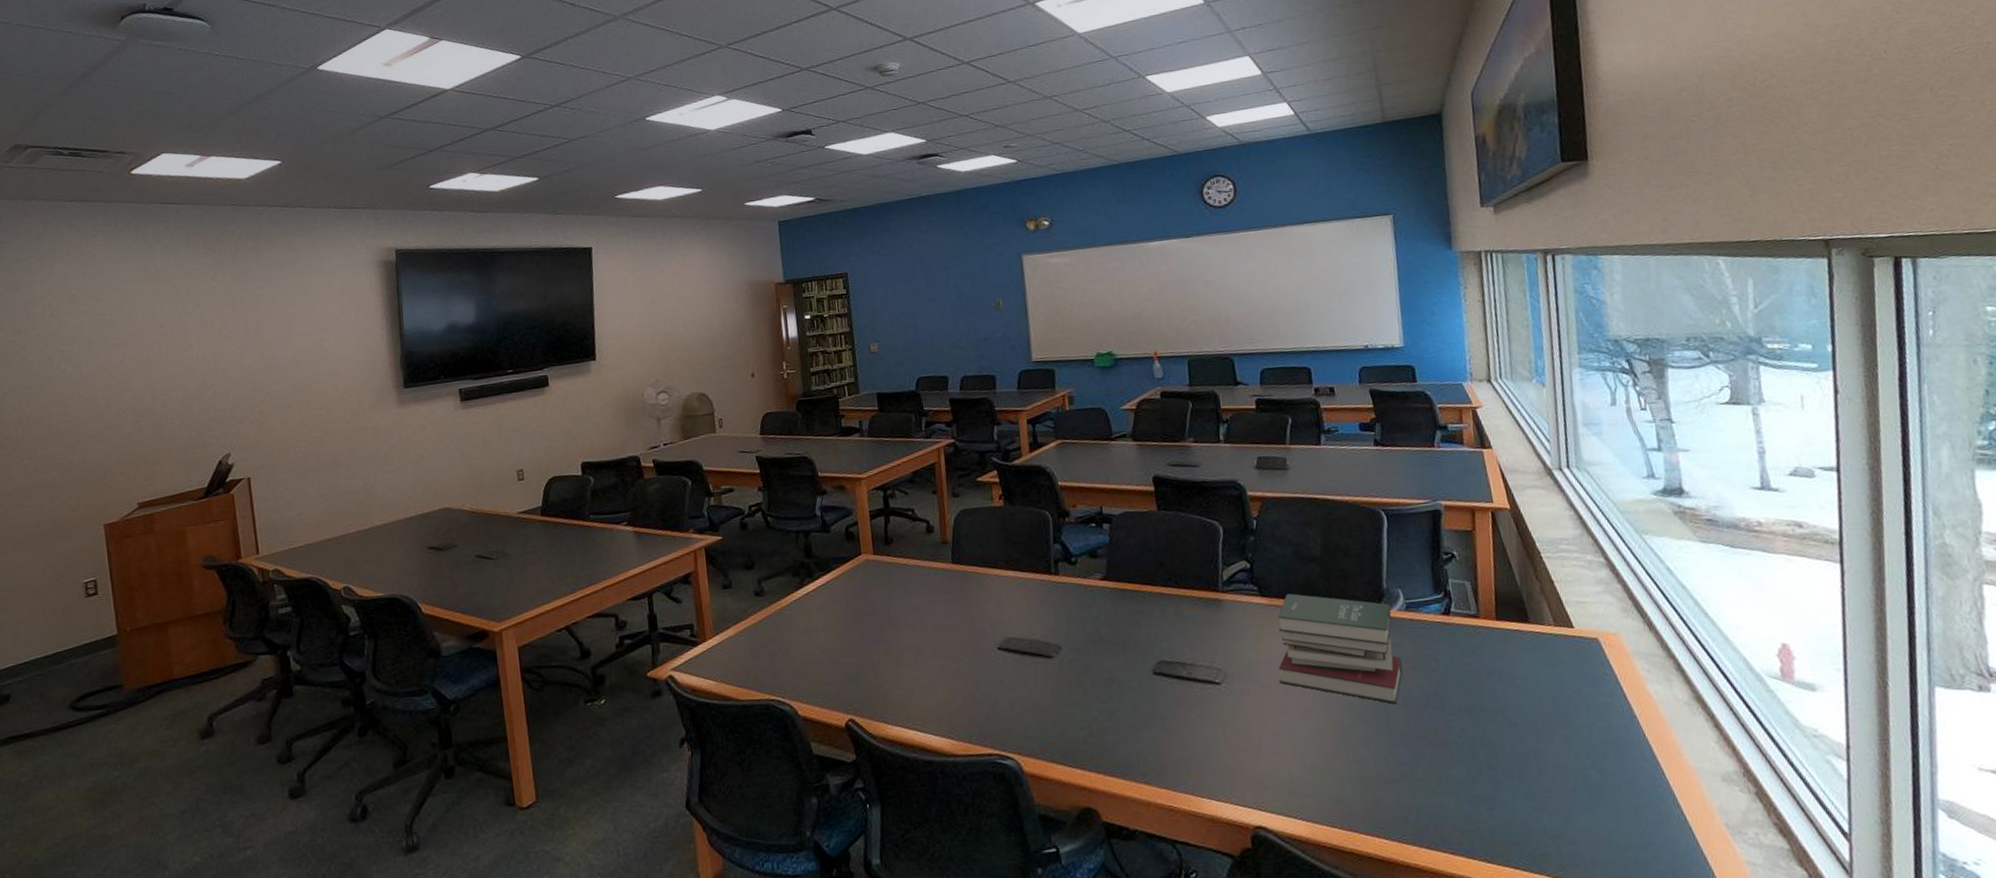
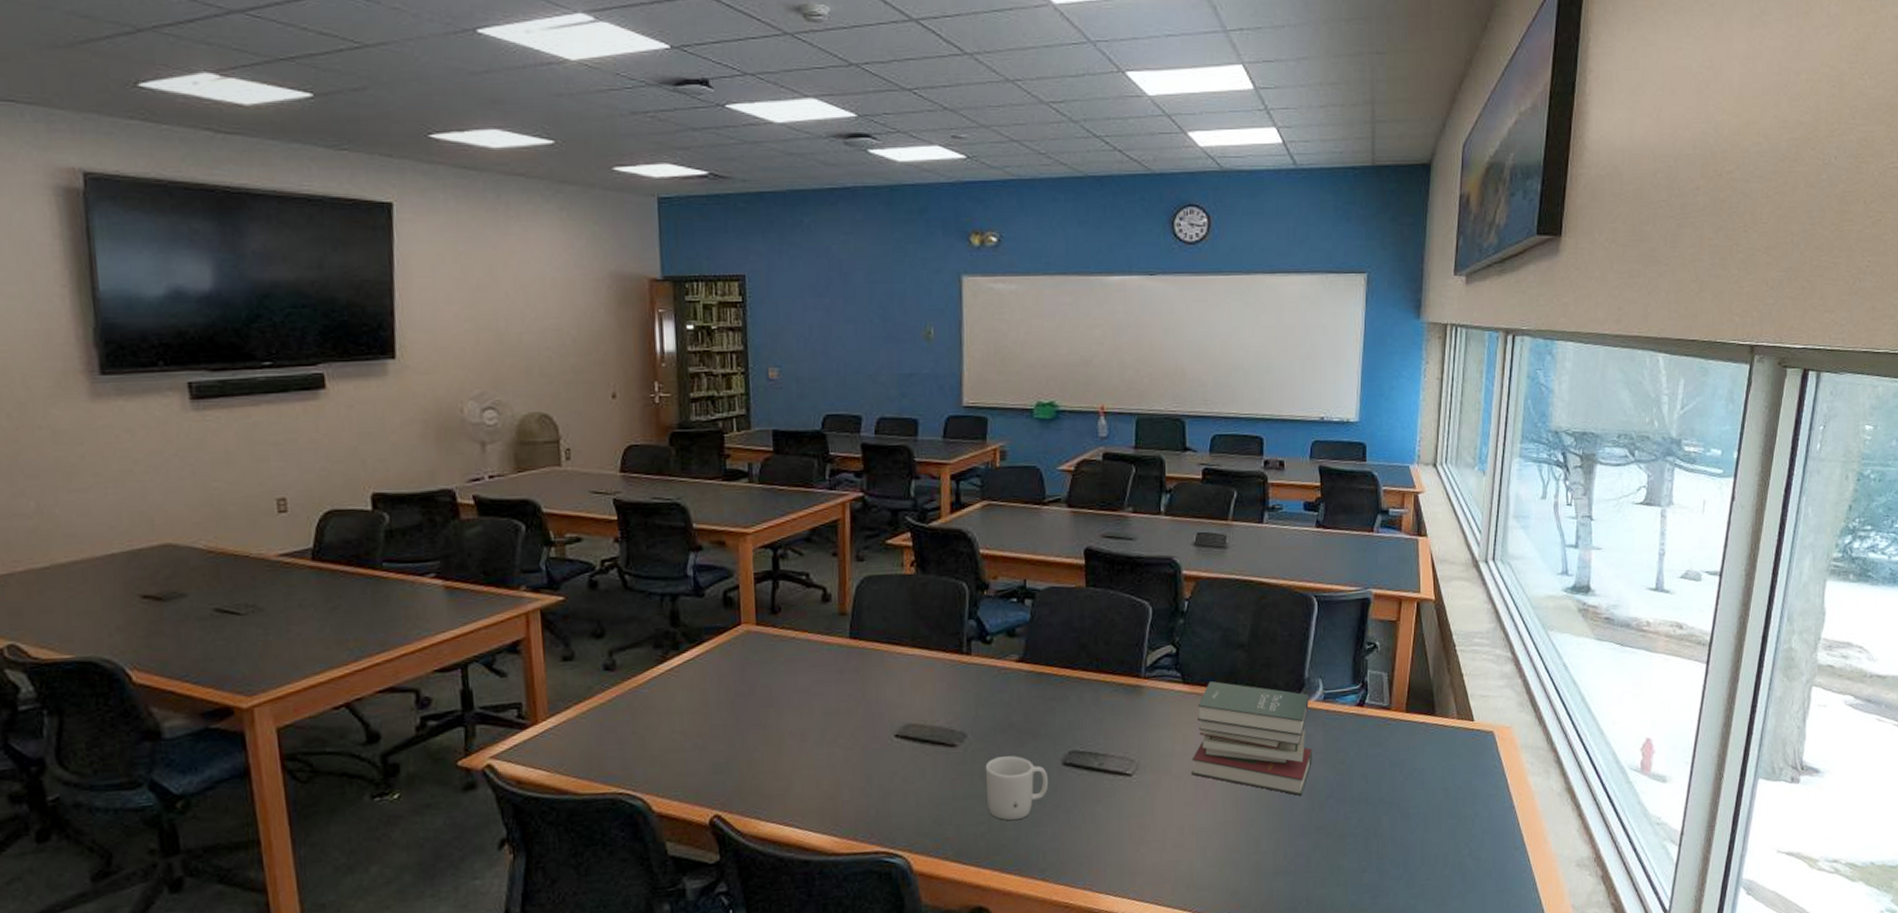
mug: none [1081,666,1142,727] -> present [985,755,1049,821]

